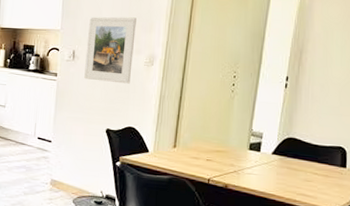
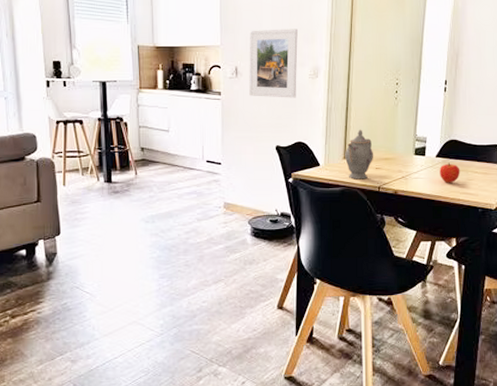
teapot: none [175,119,206,170] -> present [345,129,374,180]
fruit: none [275,160,298,183] -> present [440,162,460,183]

